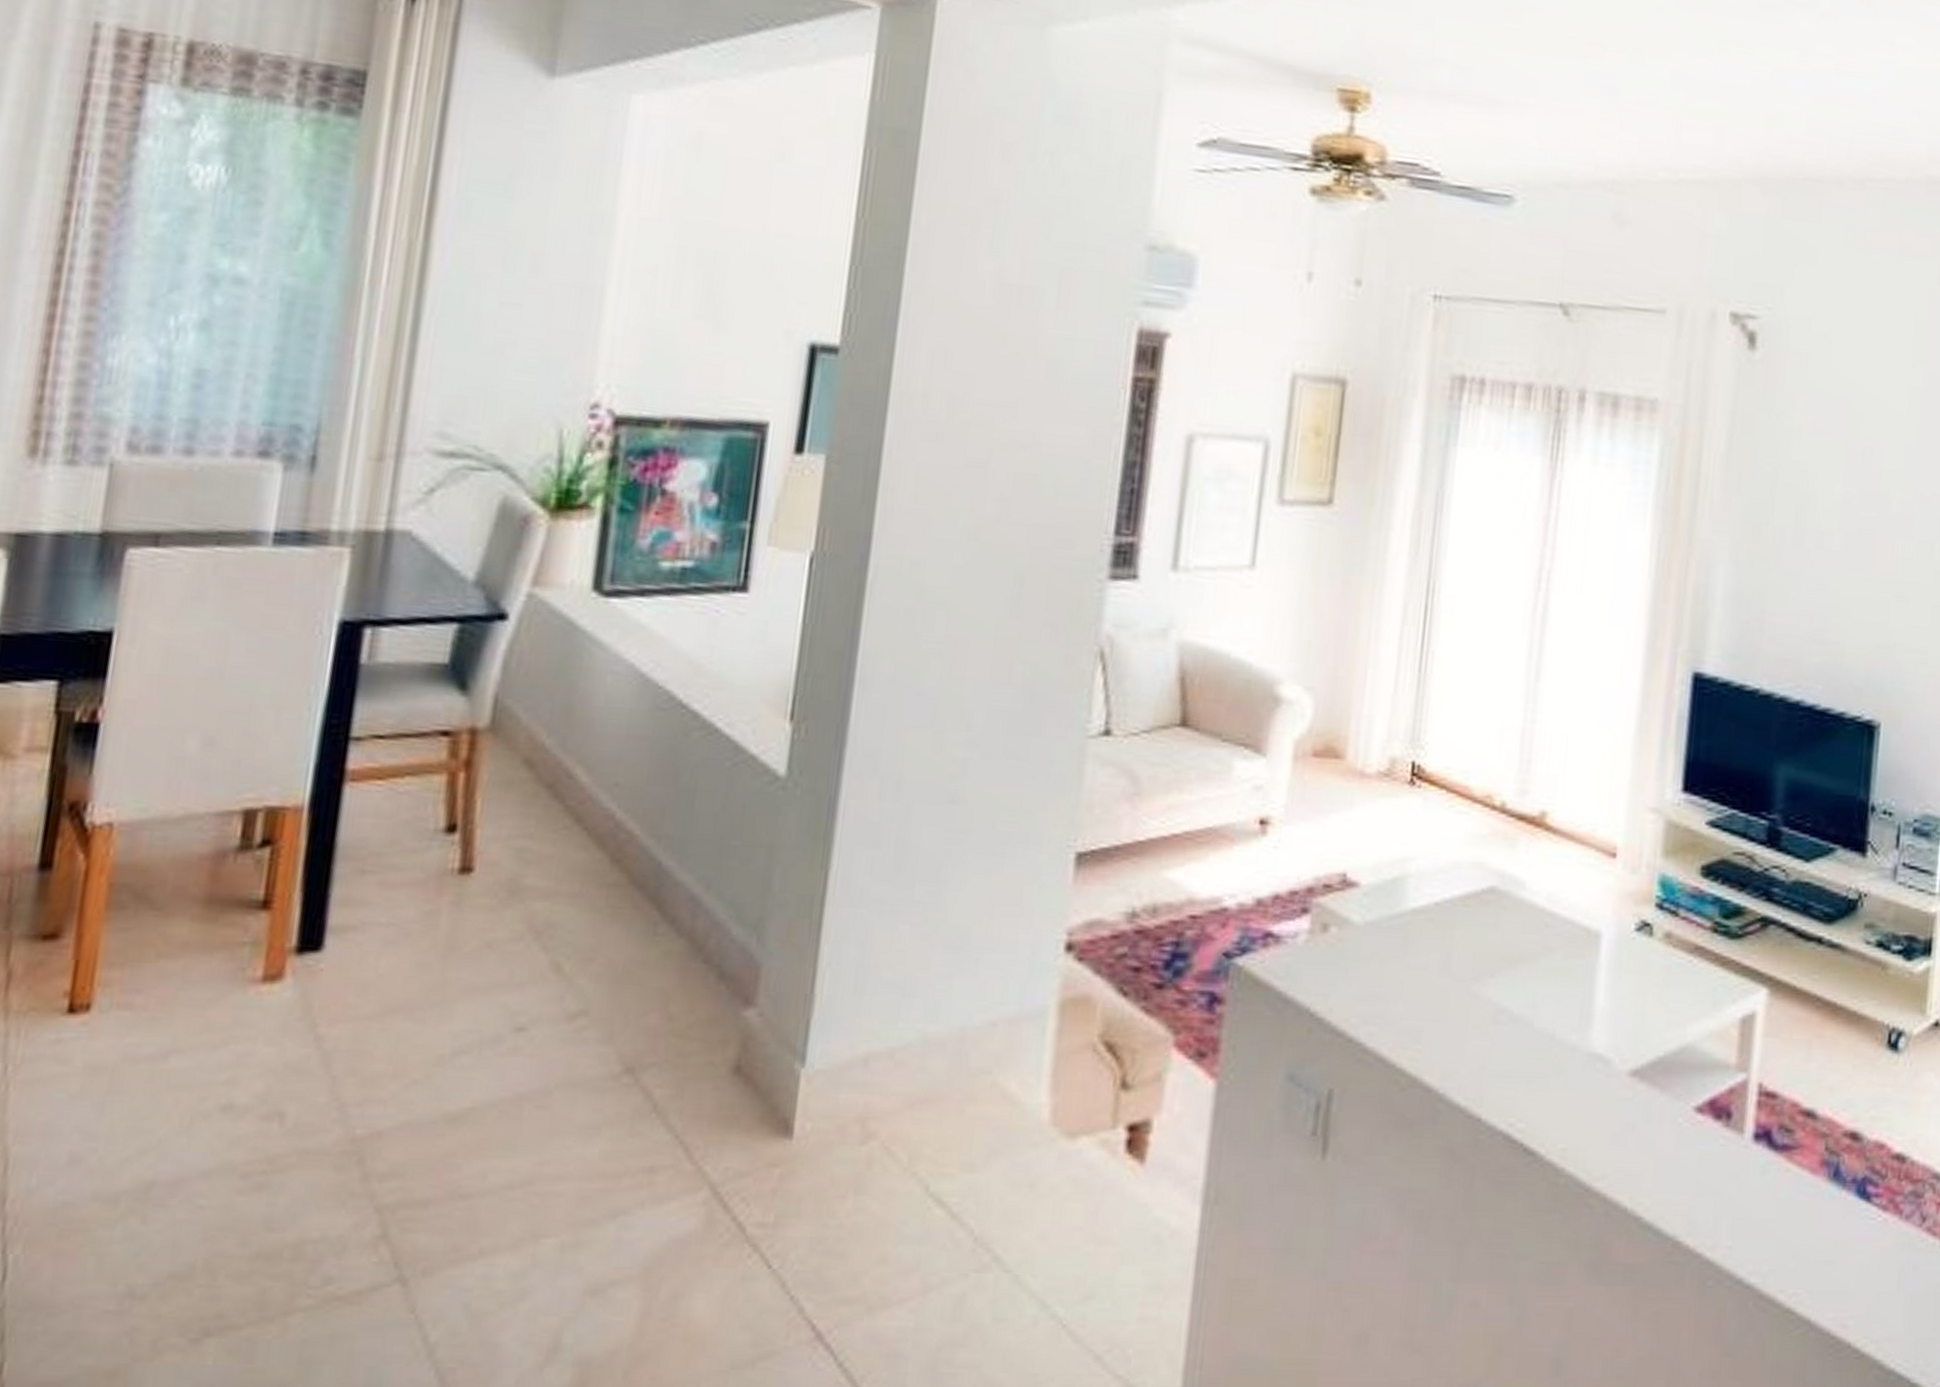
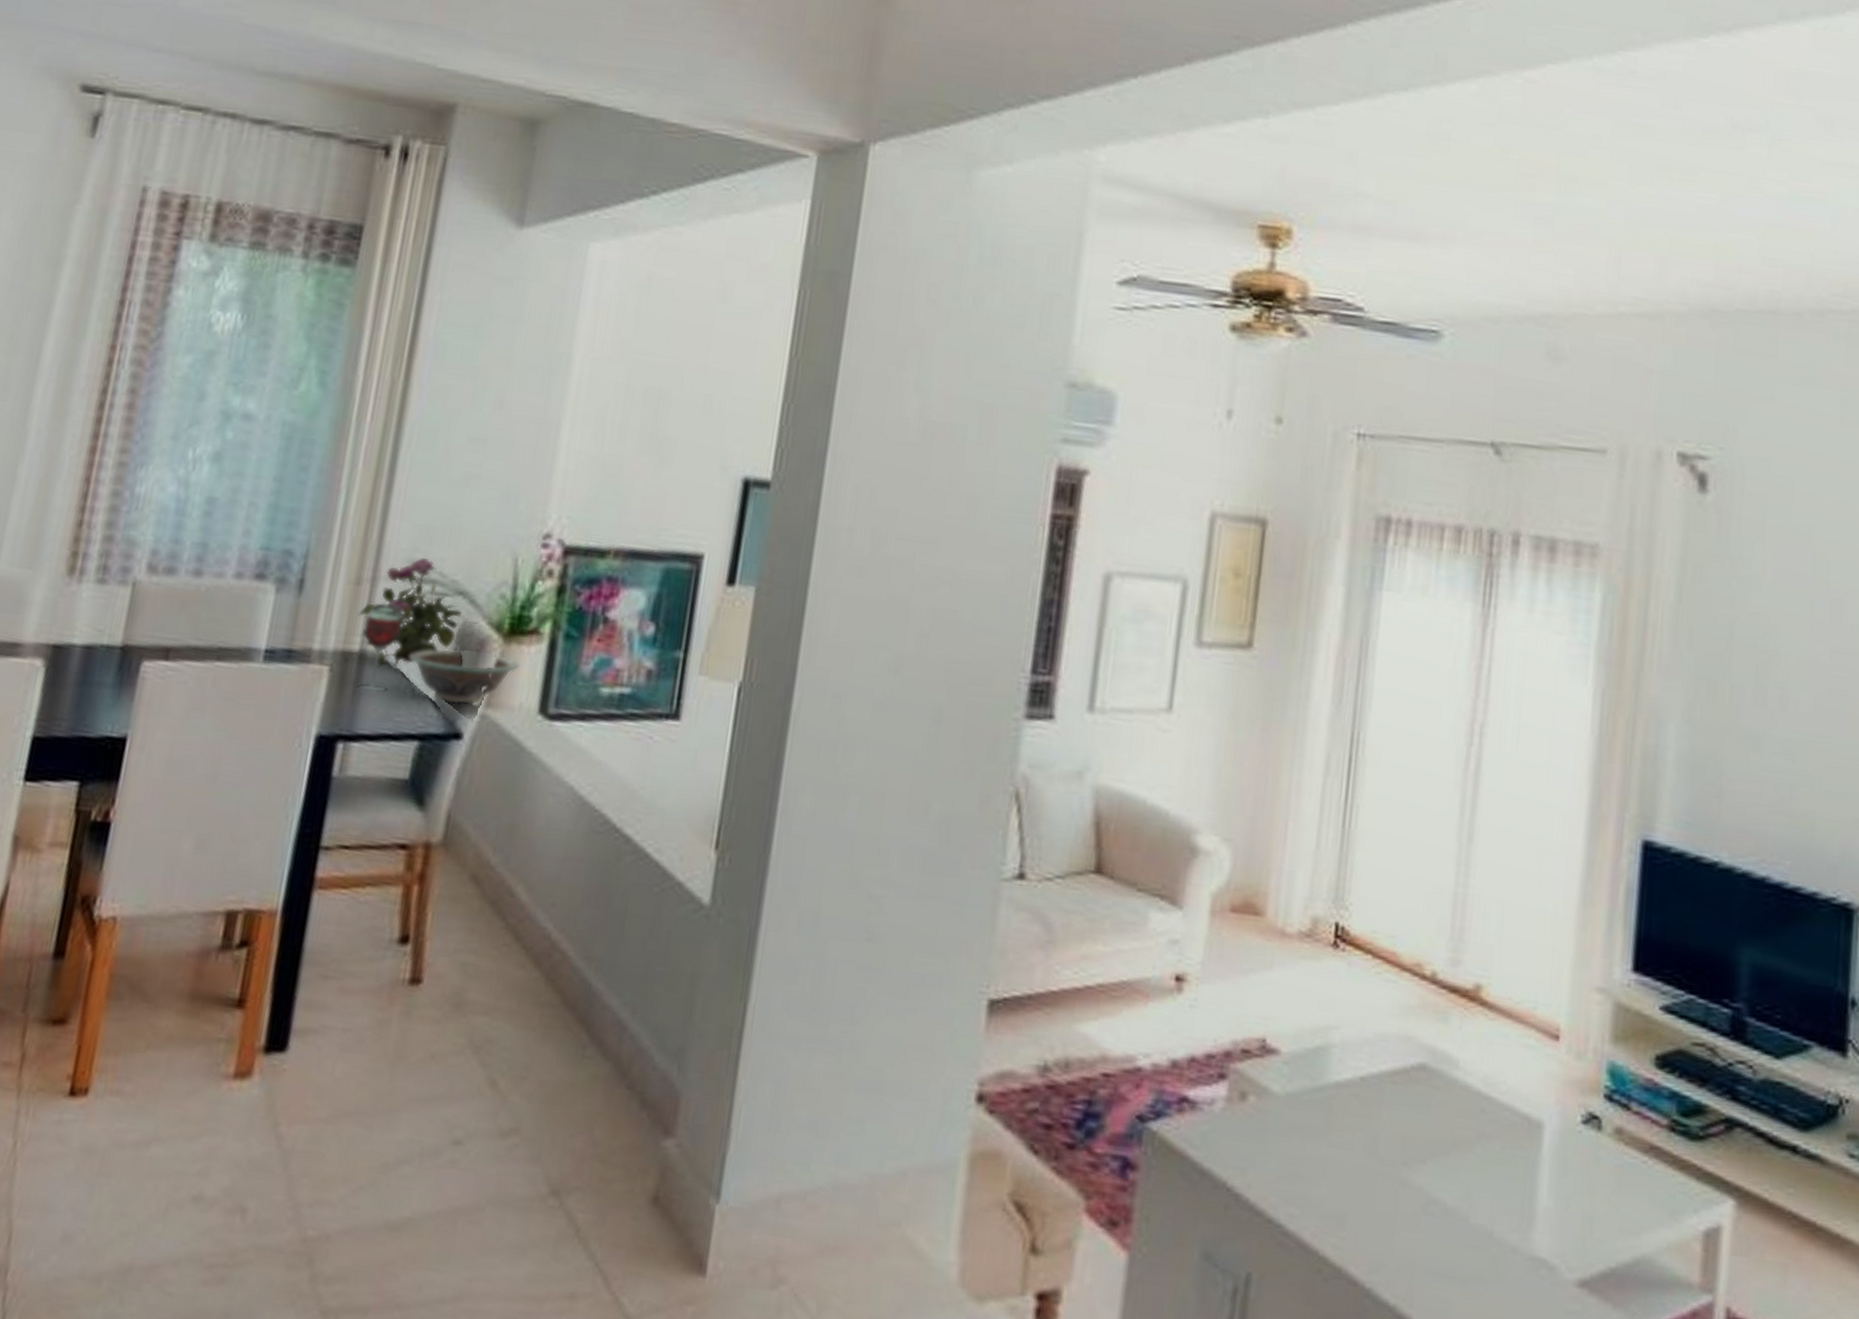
flower bouquet: none [382,430,501,547] -> present [358,557,462,667]
wineglass: none [383,479,433,576] -> present [356,602,402,694]
decorative bowl: none [442,525,569,584] -> present [408,648,520,705]

